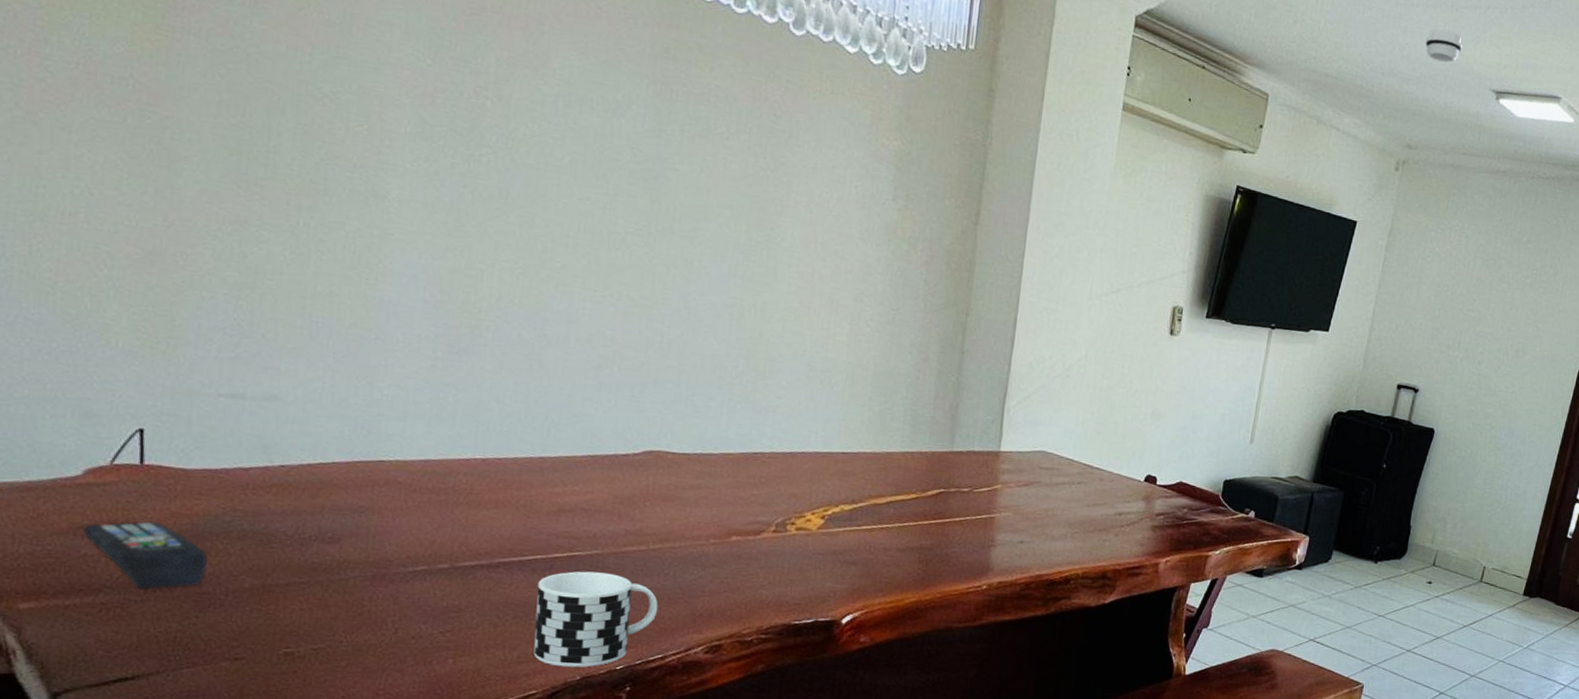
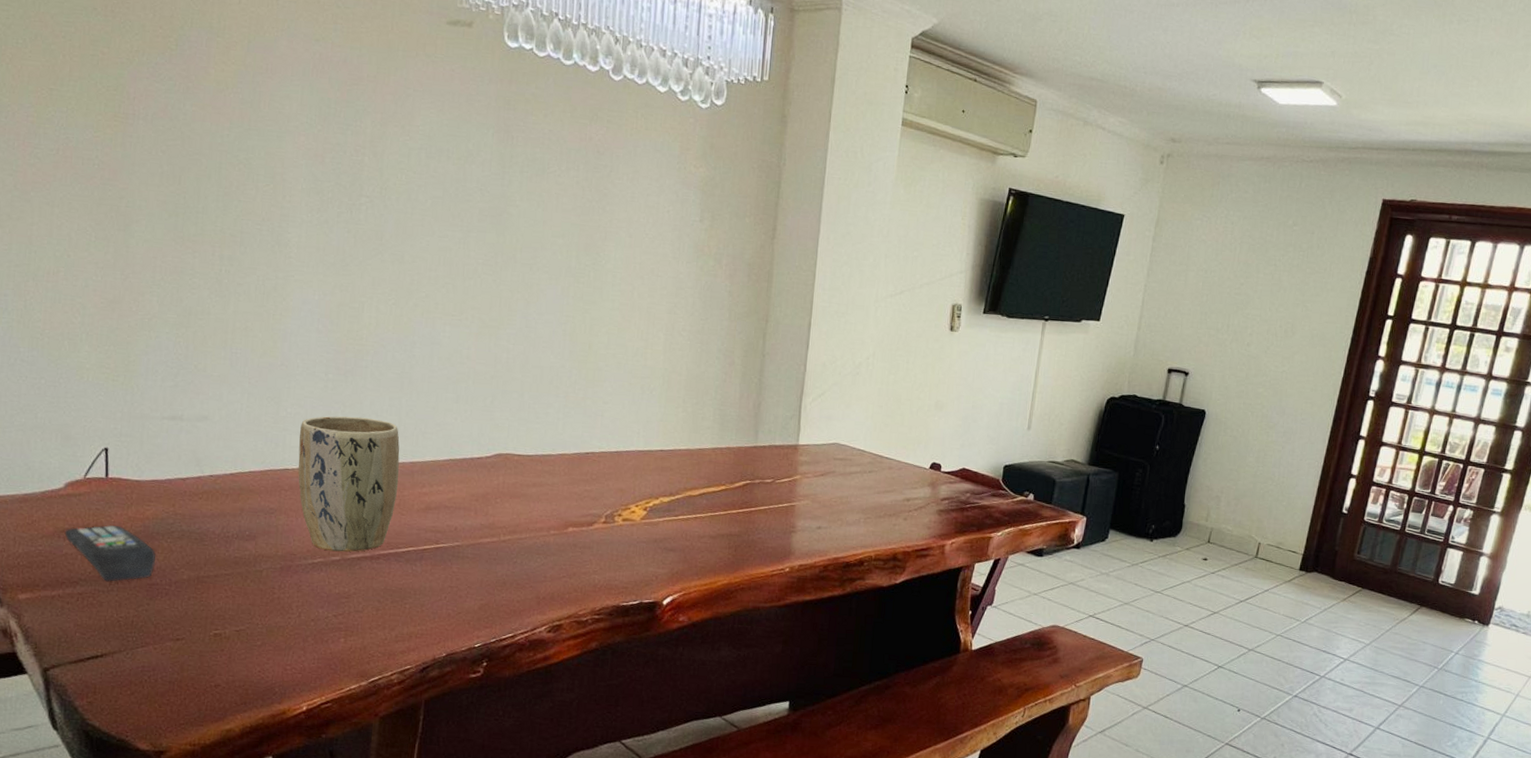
plant pot: none [396,400,527,560] -> present [298,416,400,552]
cup: present [533,571,658,668] -> none [408,560,509,646]
smoke detector: present [1425,29,1463,63] -> none [1186,25,1223,57]

